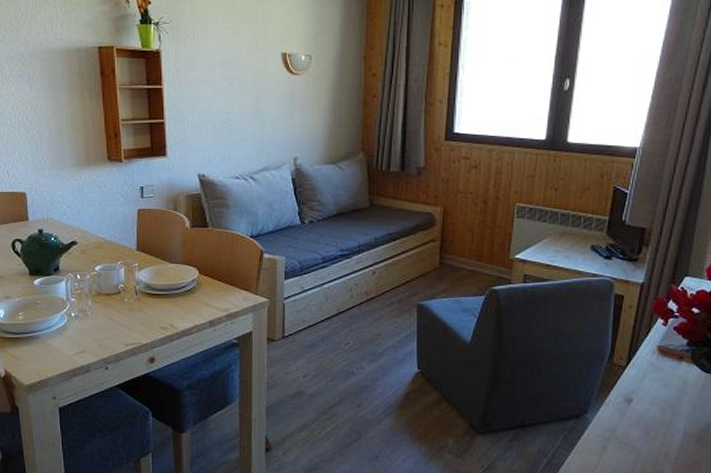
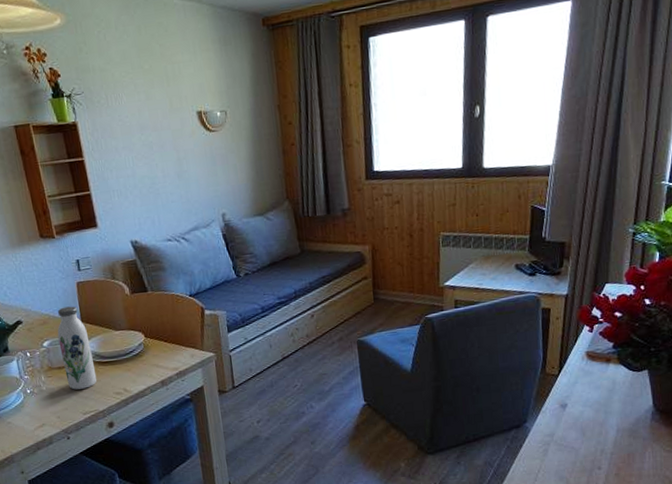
water bottle: none [111,233,145,319] -> present [57,306,97,390]

